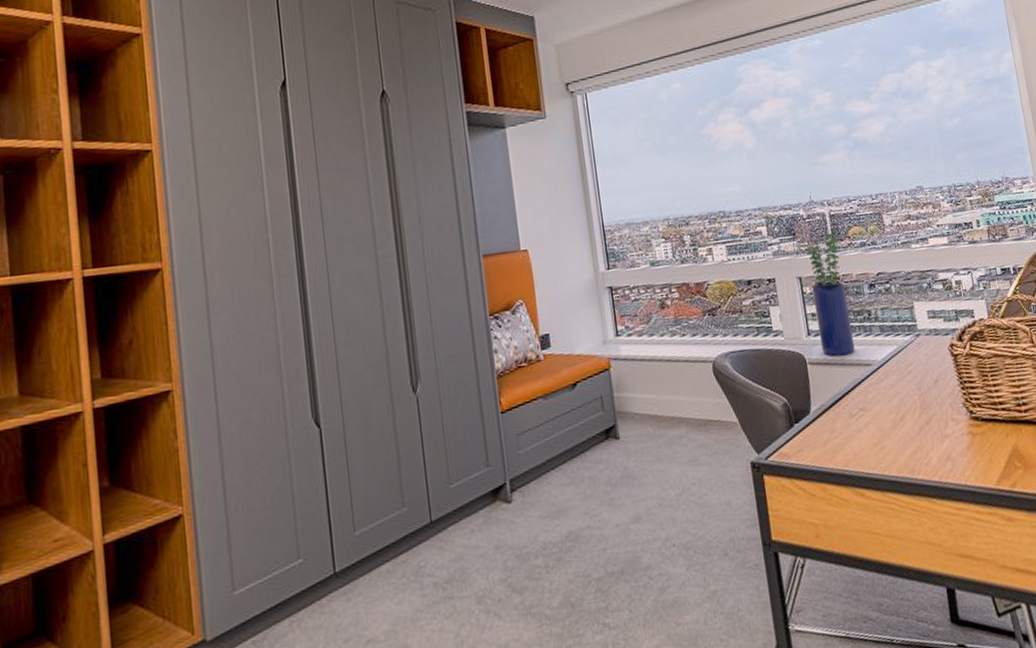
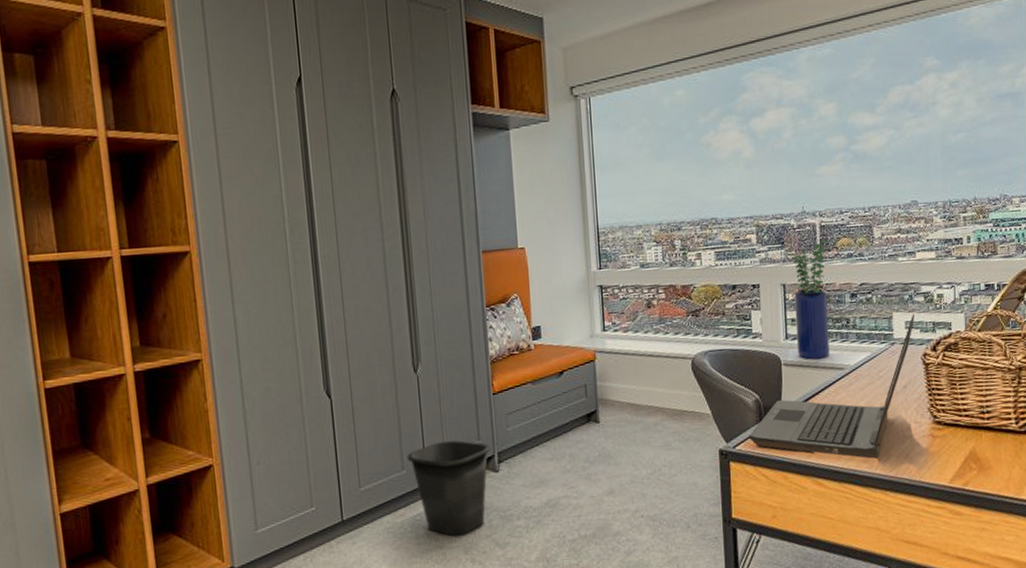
waste bin: none [407,468,502,583] -> present [407,440,491,536]
laptop computer: none [780,302,937,463] -> present [748,314,914,459]

